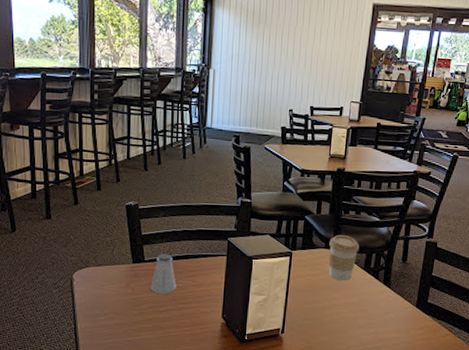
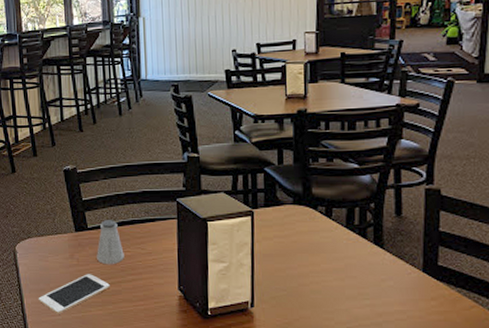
cell phone: none [92,302,161,338] -> present [38,274,110,314]
coffee cup: present [328,235,359,281] -> none [298,188,337,243]

